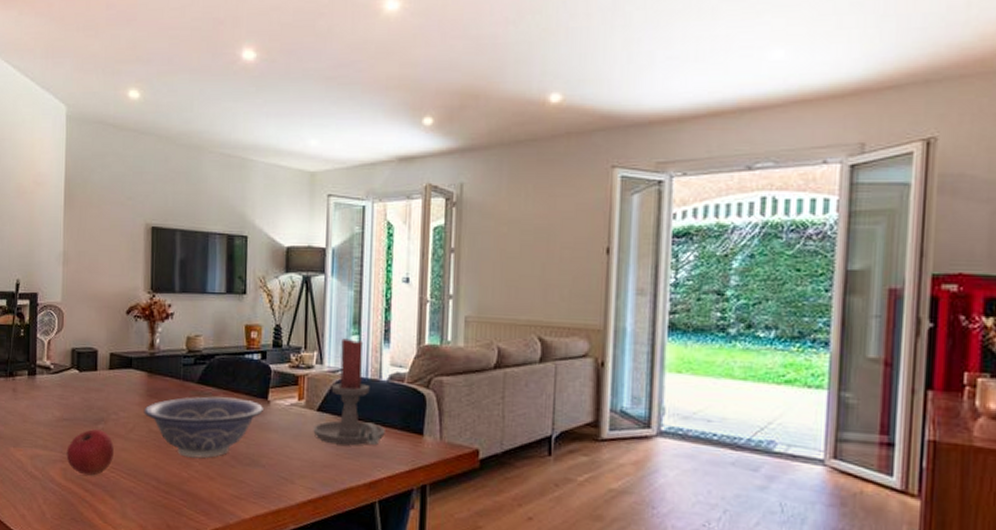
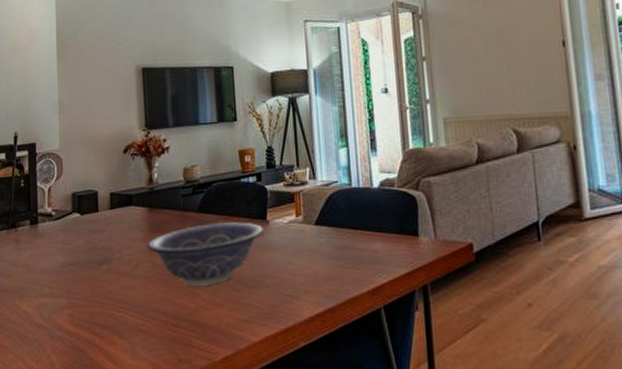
apple: present [66,429,114,476] -> none [72,270,120,318]
candle holder: present [313,338,385,446] -> none [313,151,382,256]

